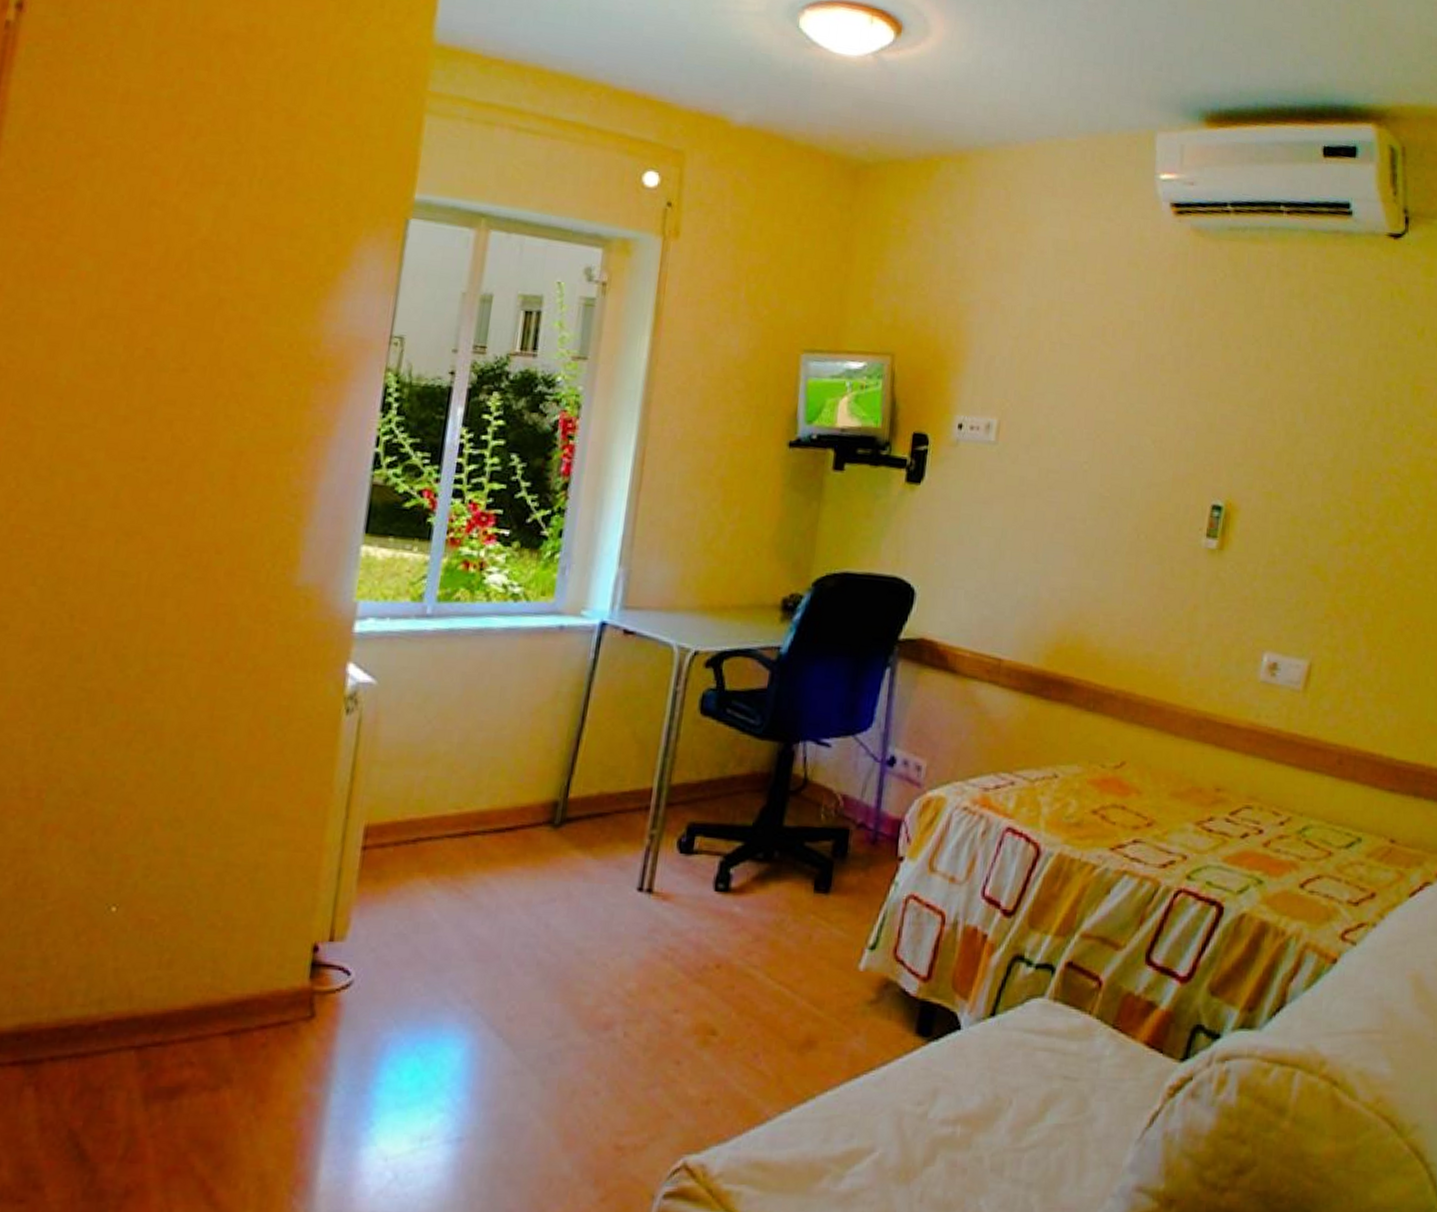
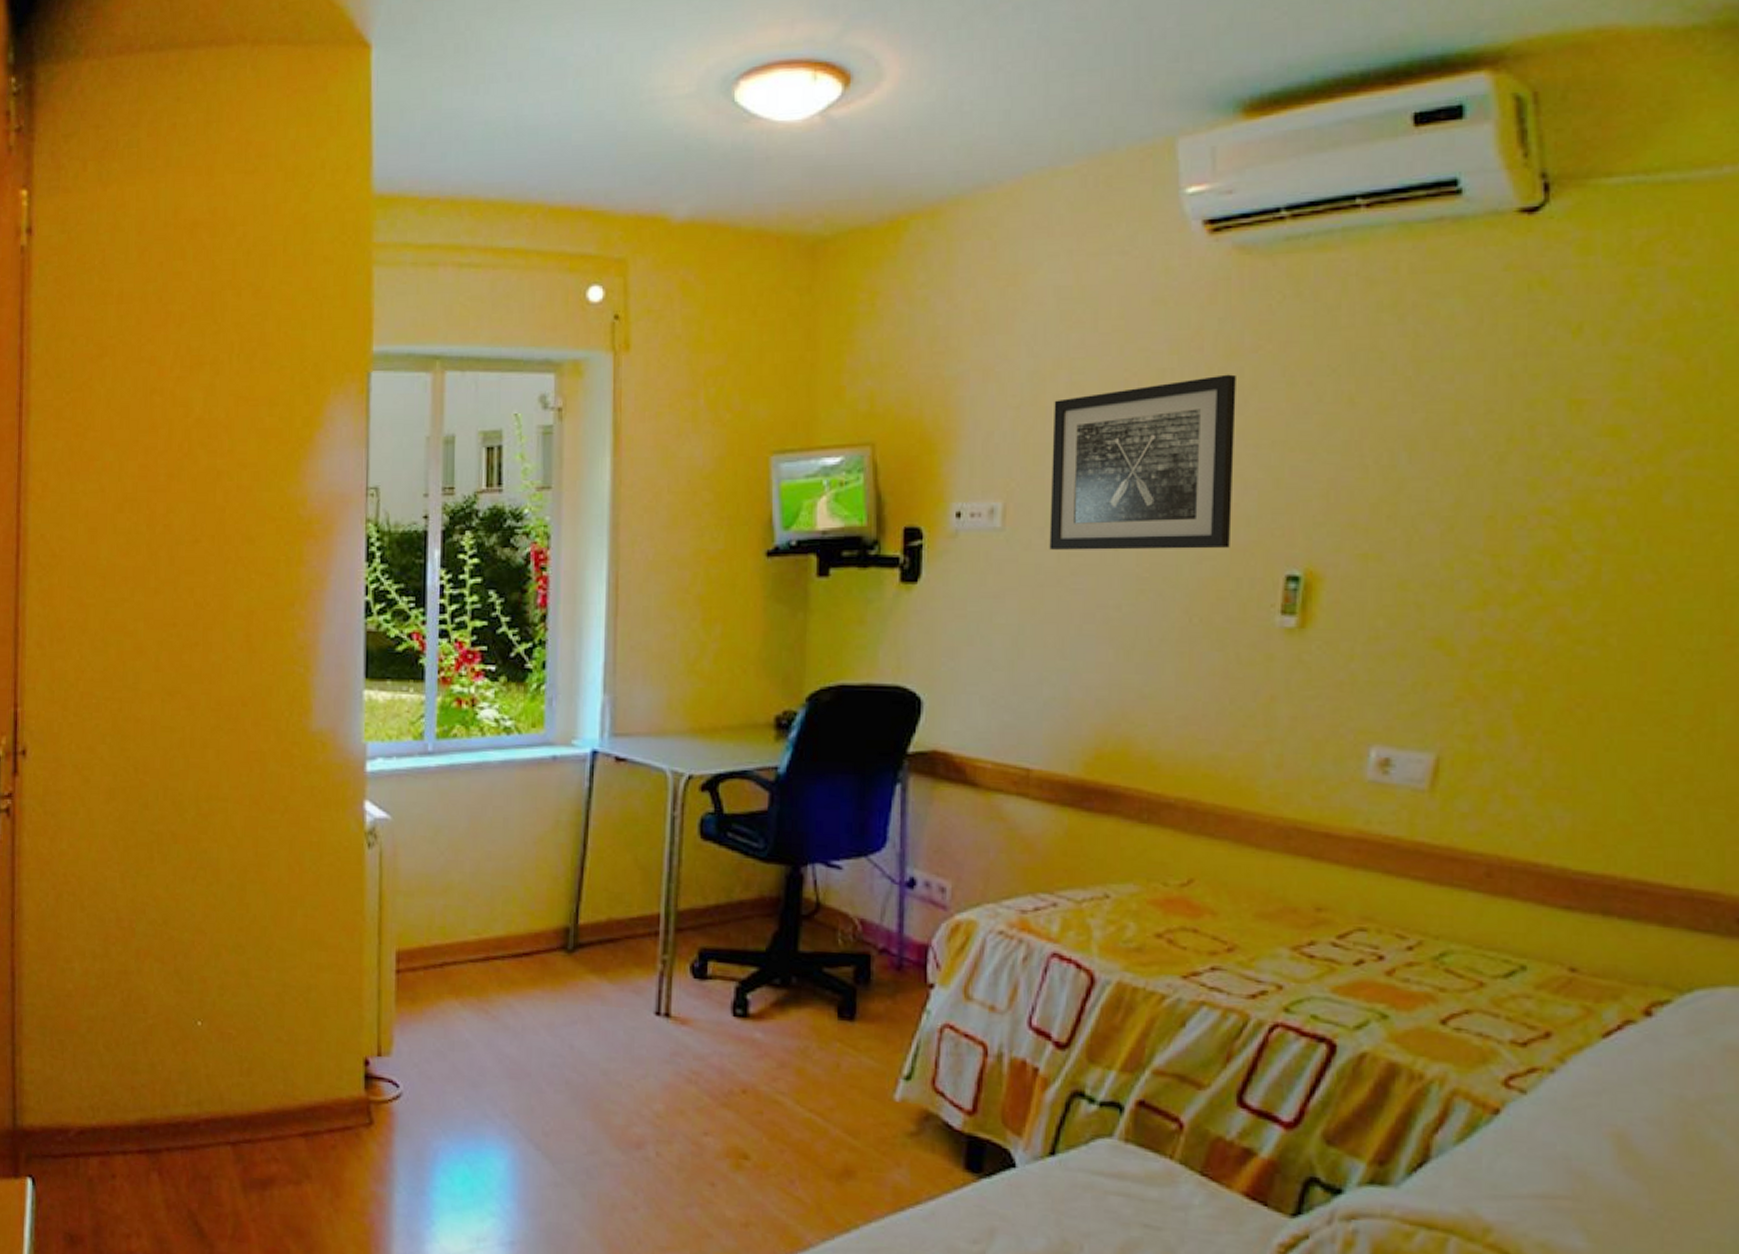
wall art: none [1032,332,1186,477] -> present [1049,374,1236,550]

